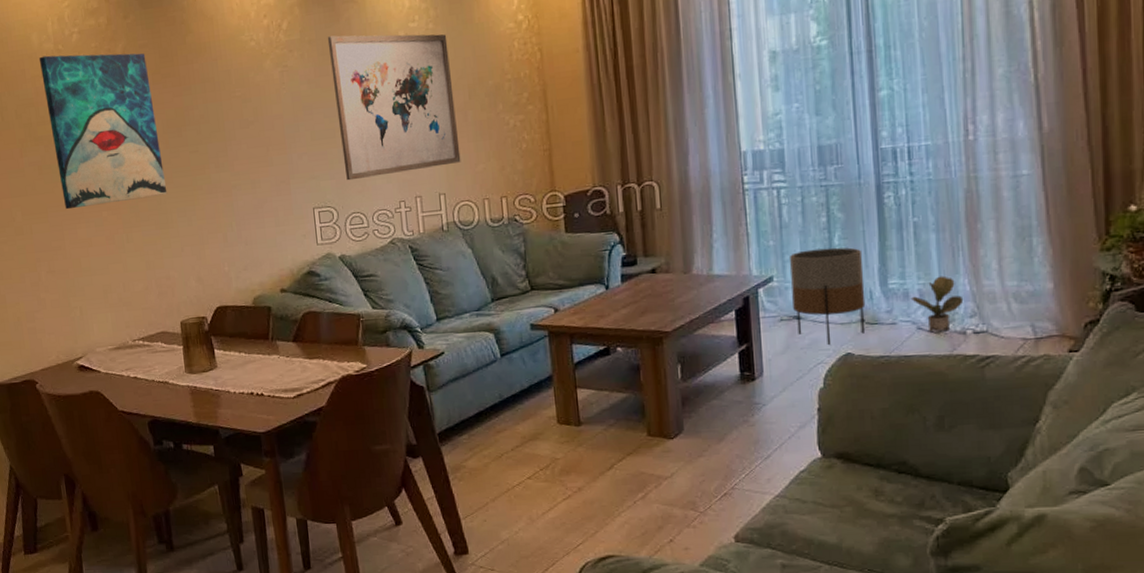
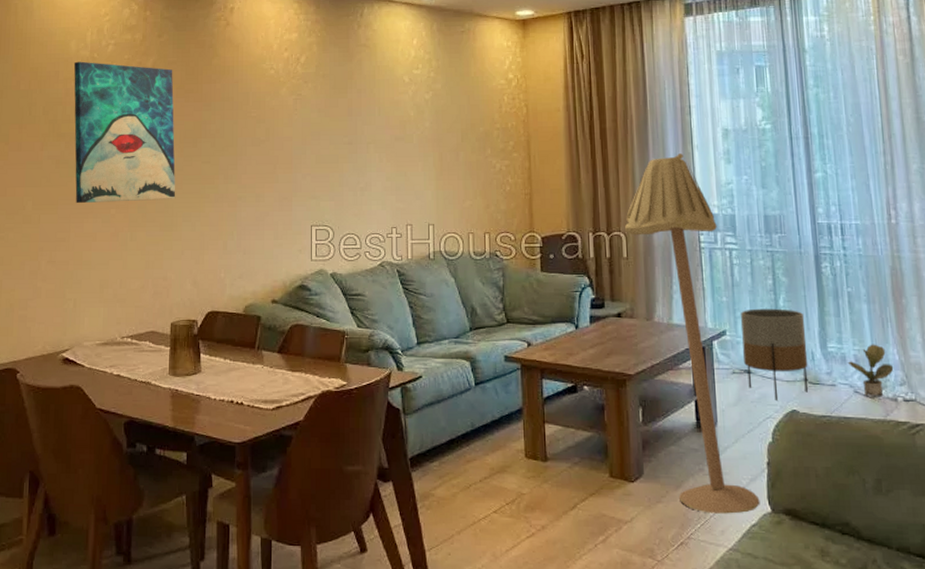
wall art: present [327,34,461,181] -> none [340,73,450,204]
floor lamp: none [656,85,810,463] -> present [624,154,760,514]

